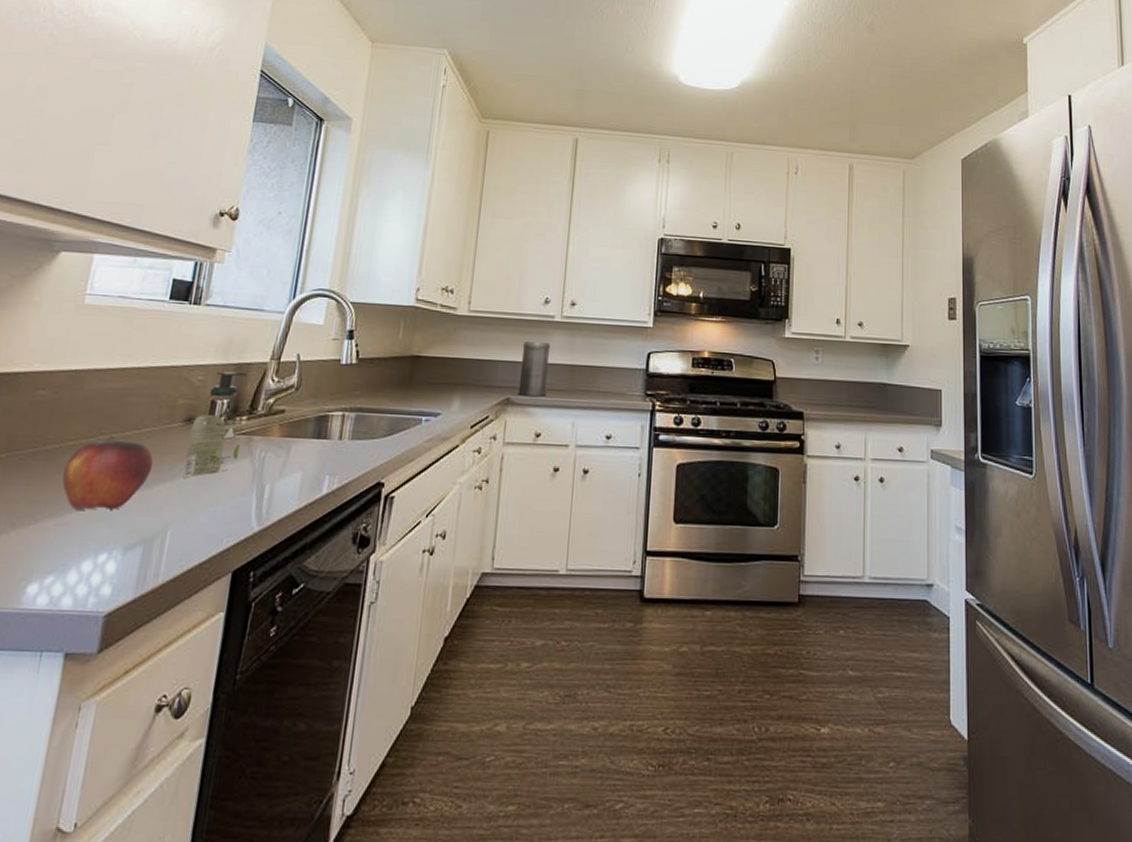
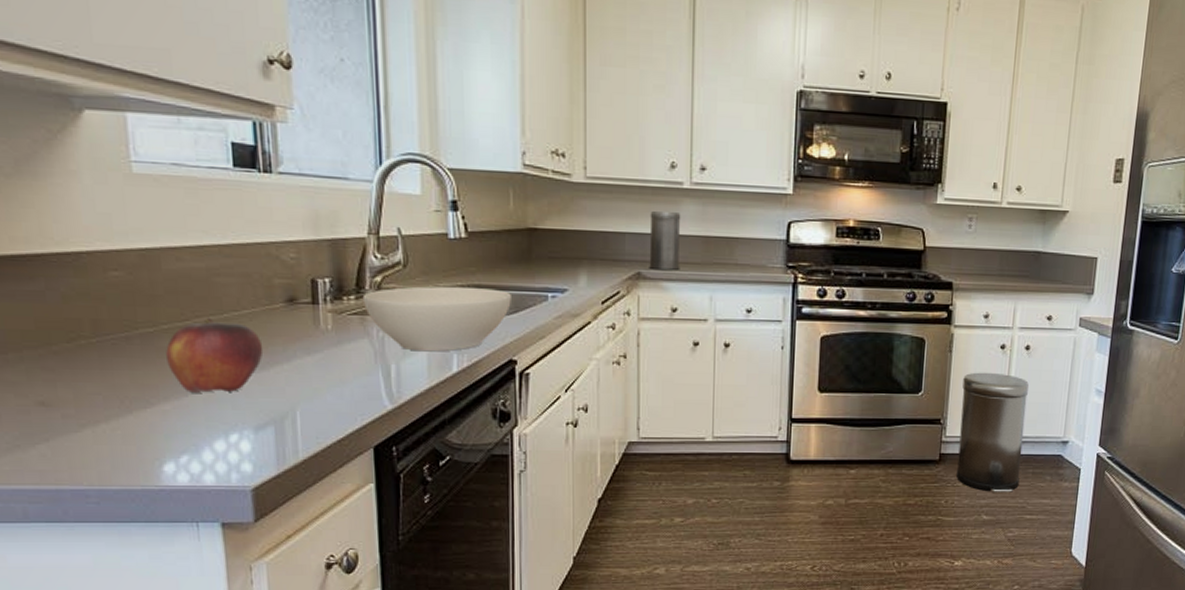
soap dispenser: present [182,371,248,479] -> none [295,247,354,361]
bowl: none [252,408,388,473] -> present [362,286,511,352]
pedal bin: none [818,505,886,643] -> present [956,372,1029,492]

